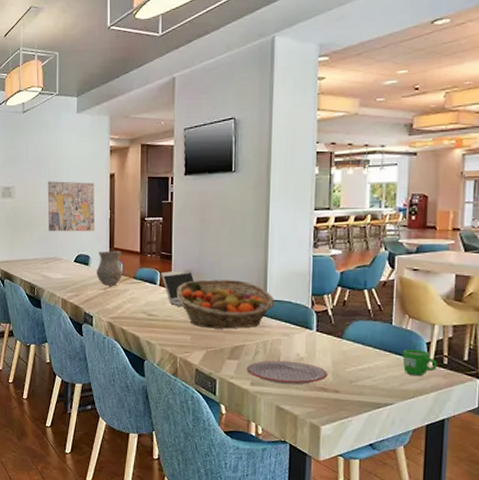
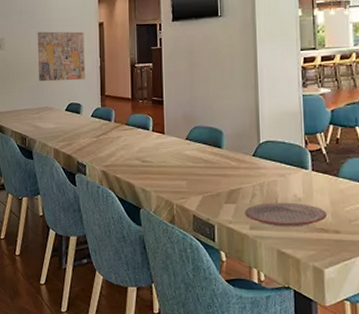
vase: present [96,251,123,286] -> none [88,98,116,134]
laptop: present [161,269,195,306] -> none [153,113,188,151]
fruit basket: present [176,279,275,329] -> none [170,122,269,172]

